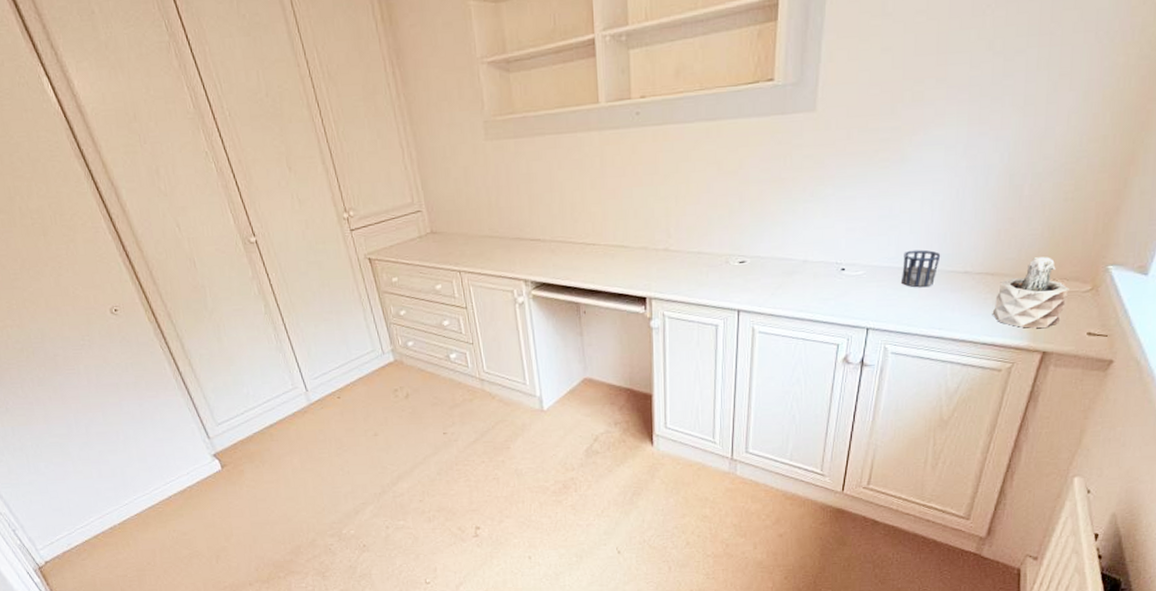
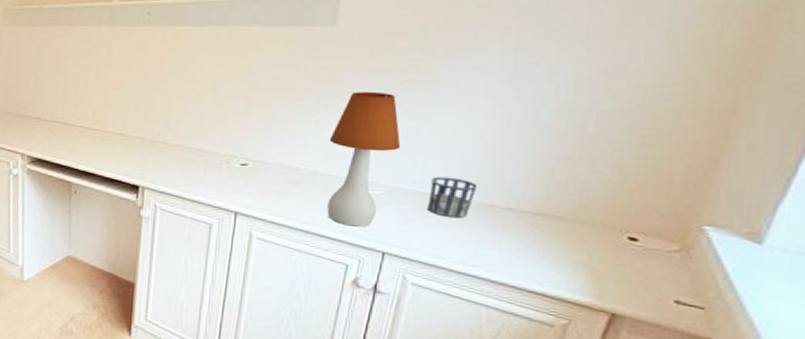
table lamp: none [816,175,878,308] -> present [327,92,401,227]
succulent plant: present [992,257,1069,329] -> none [542,203,648,287]

